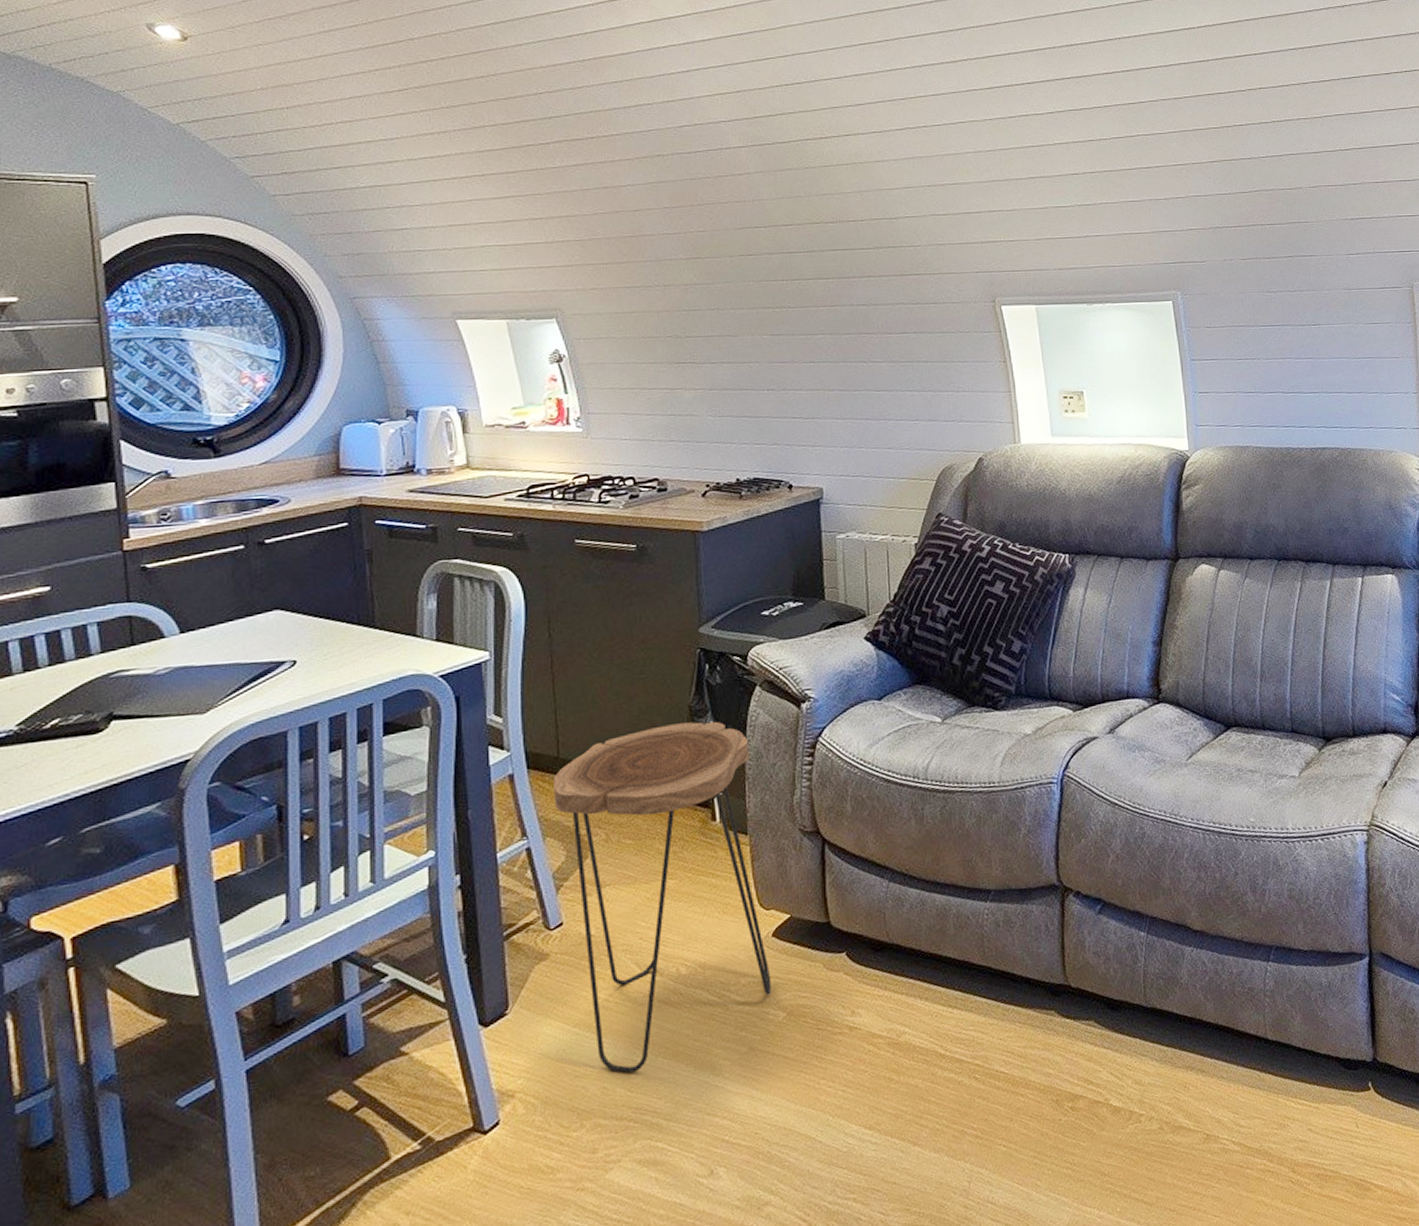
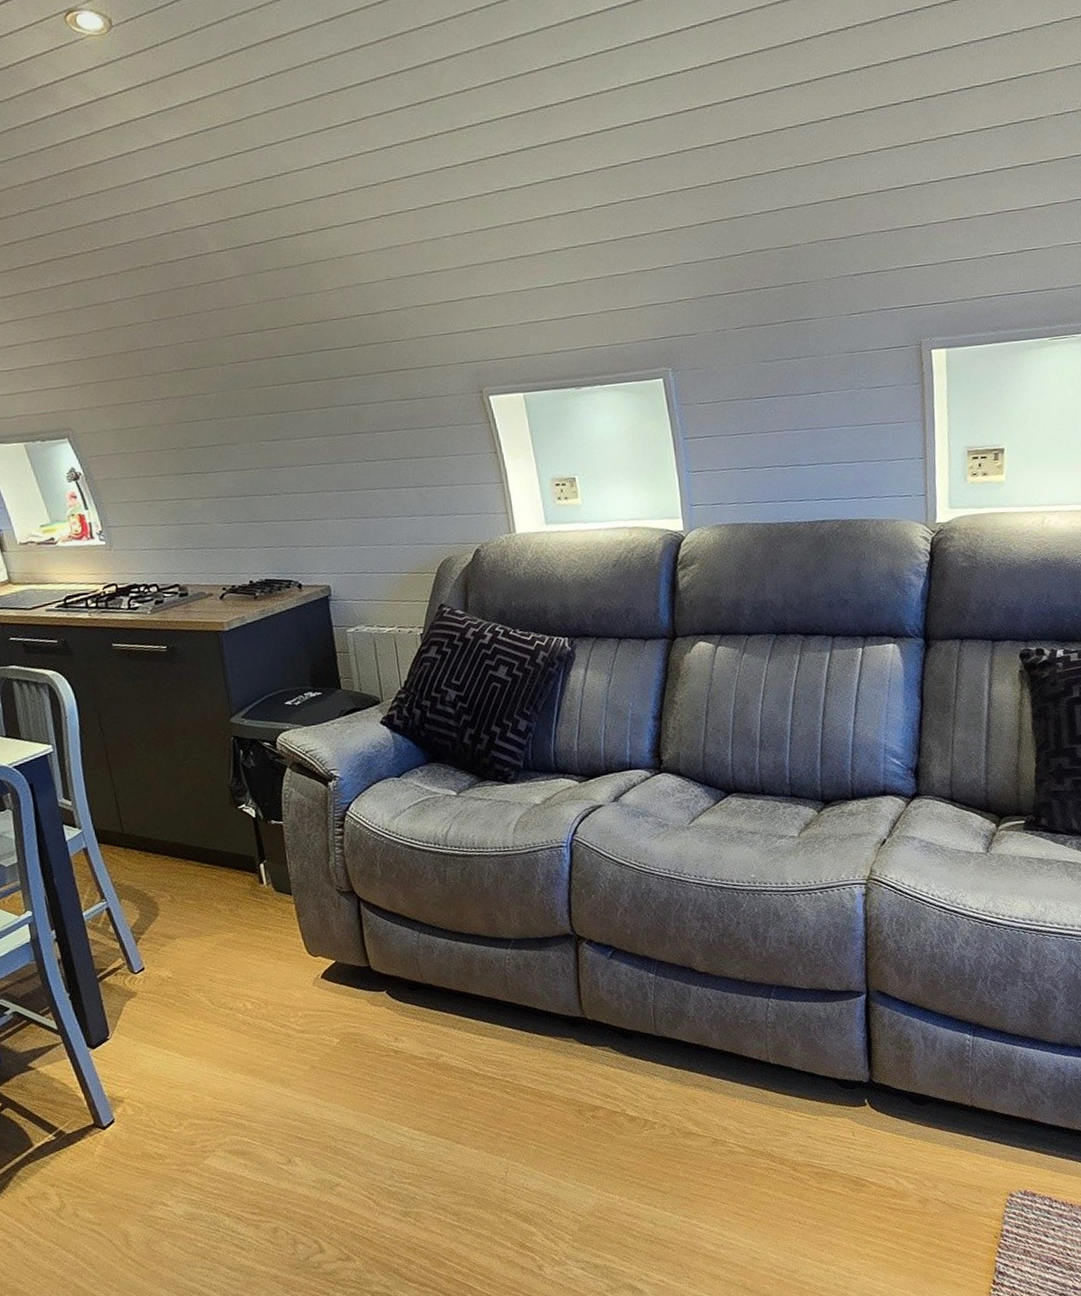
side table: present [553,721,772,1074] -> none [121,799,326,1085]

